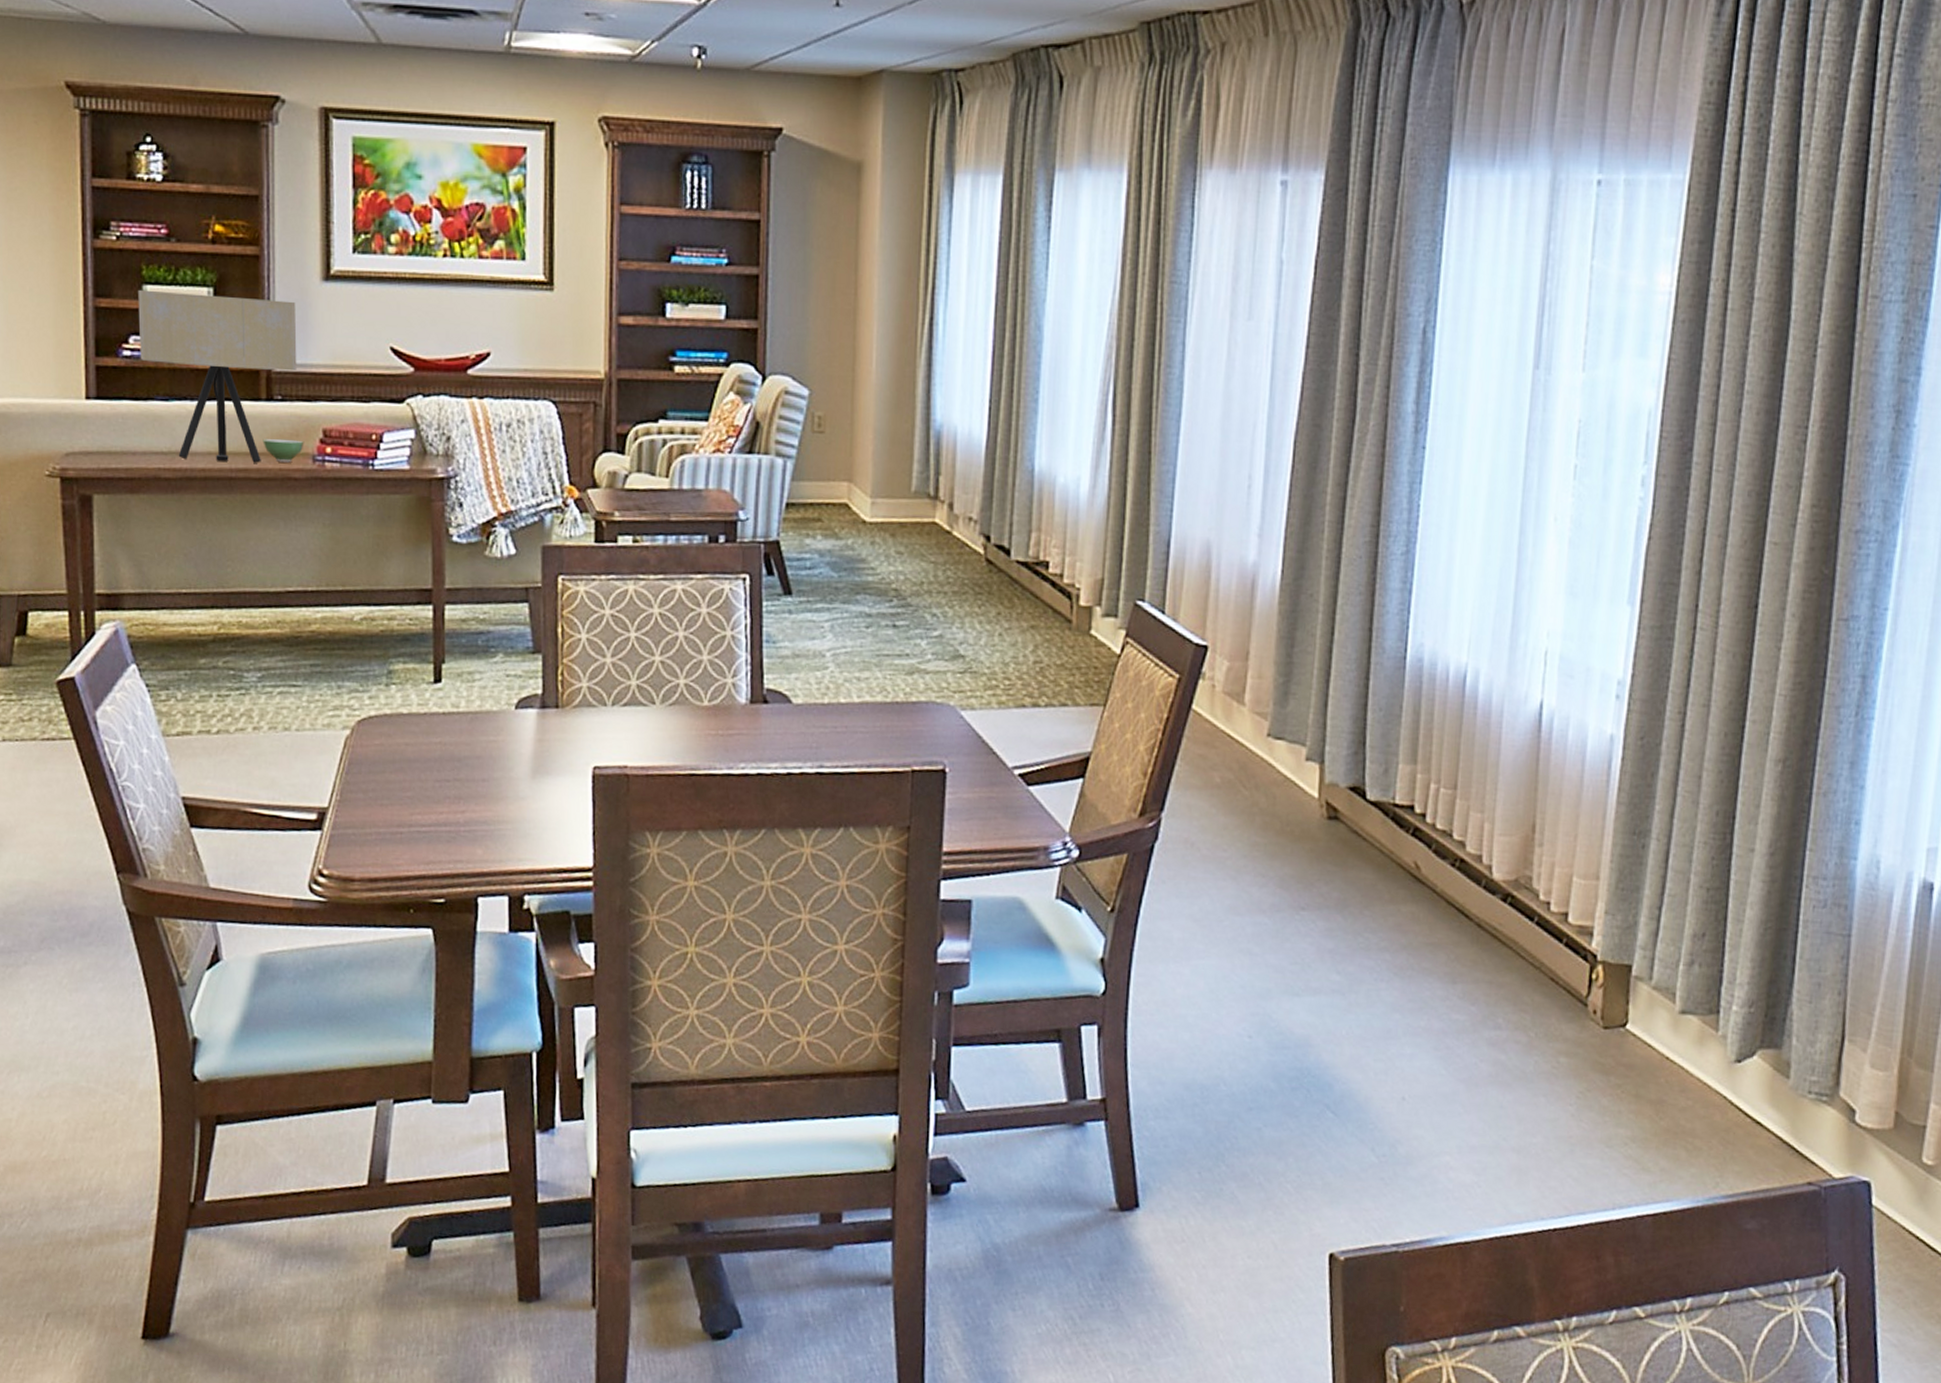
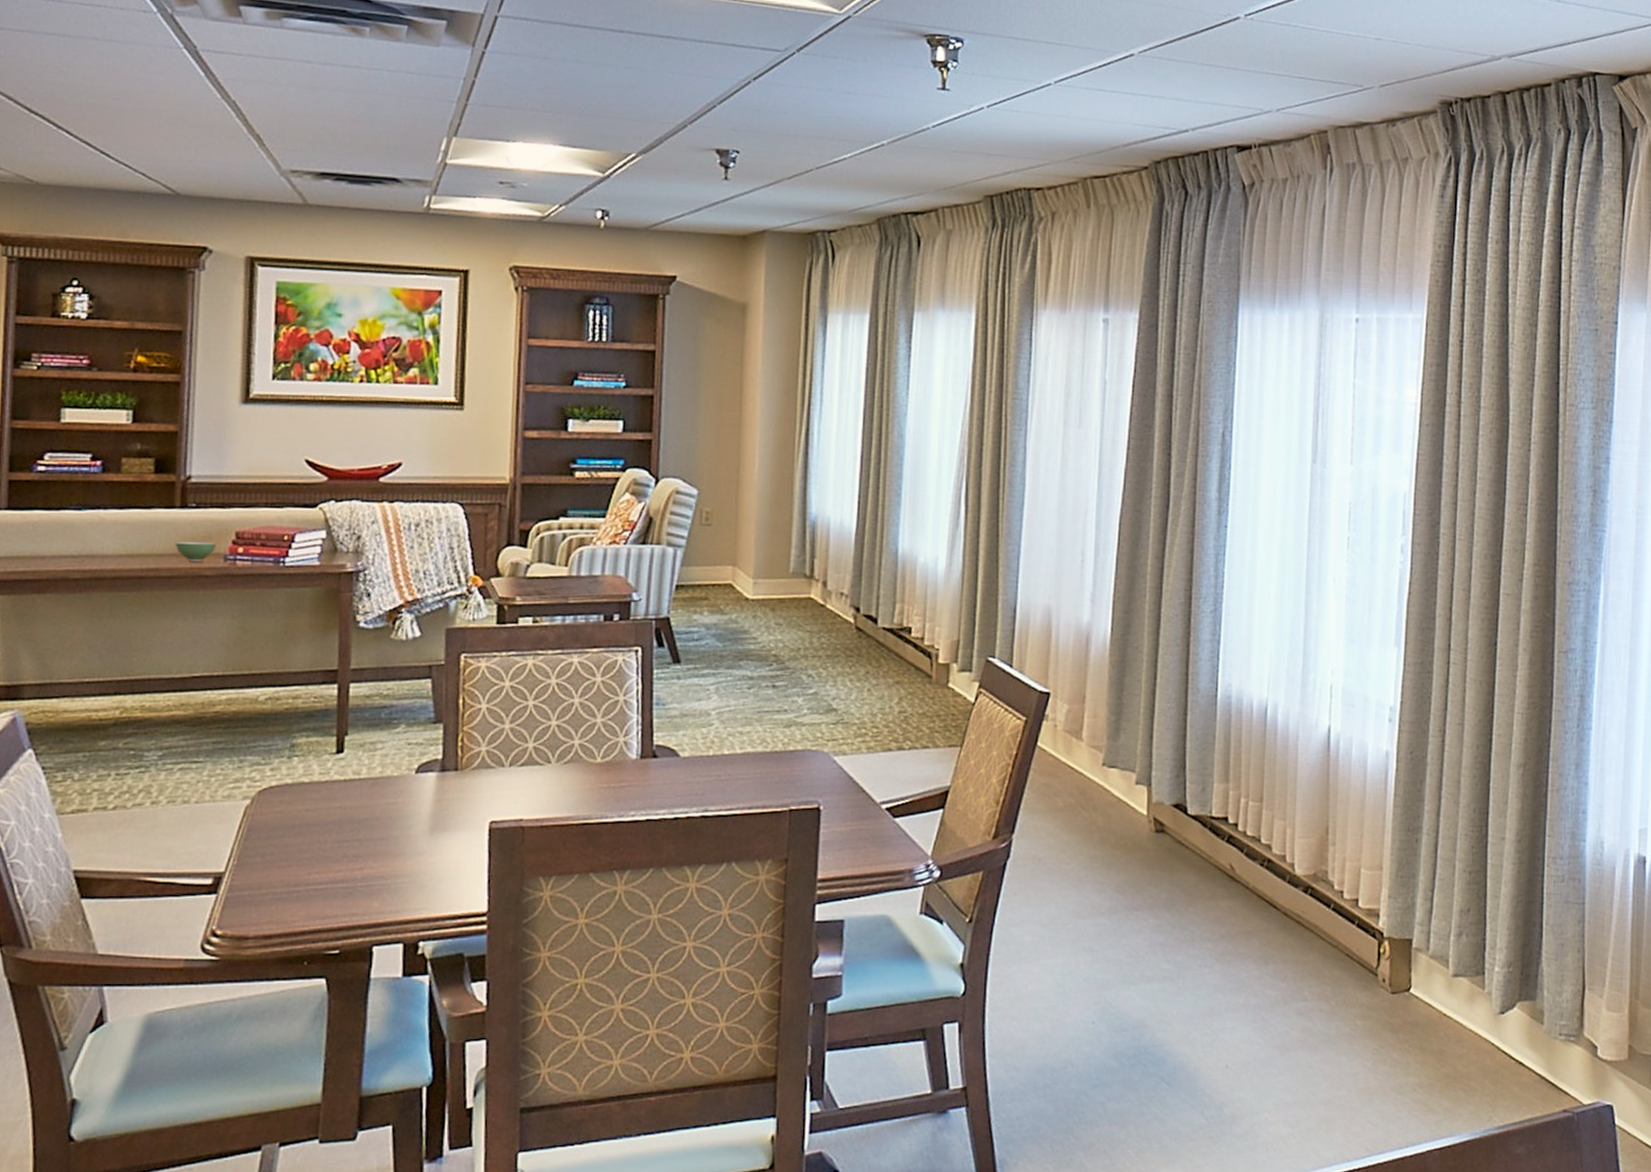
table lamp: present [138,289,297,463] -> none [54,412,214,563]

